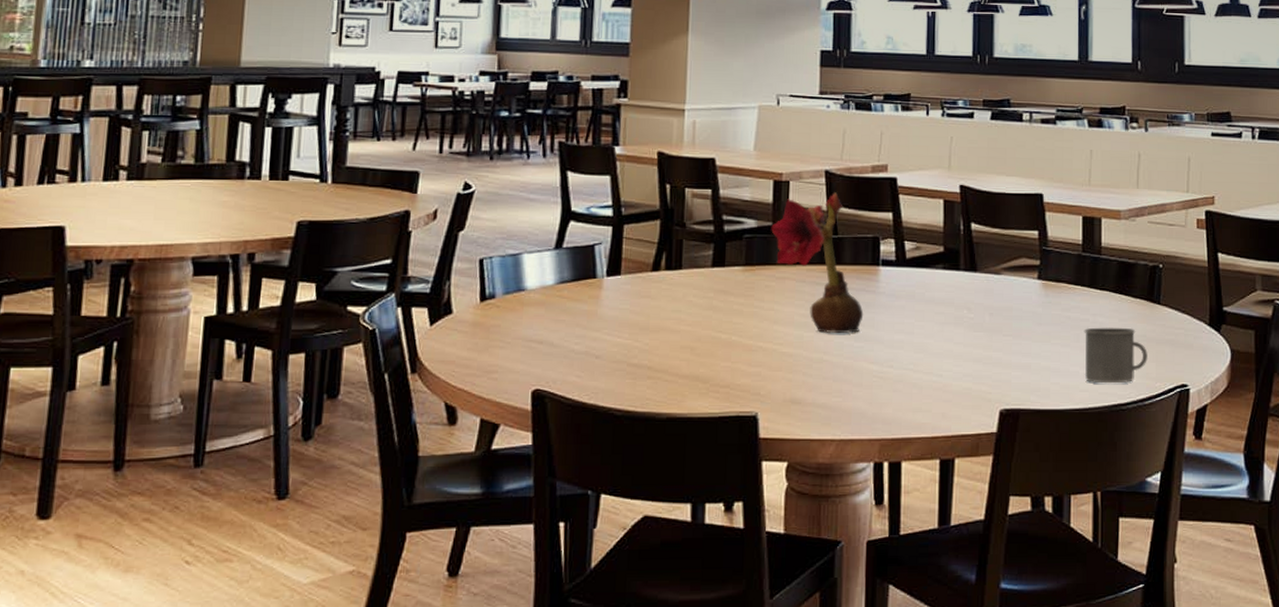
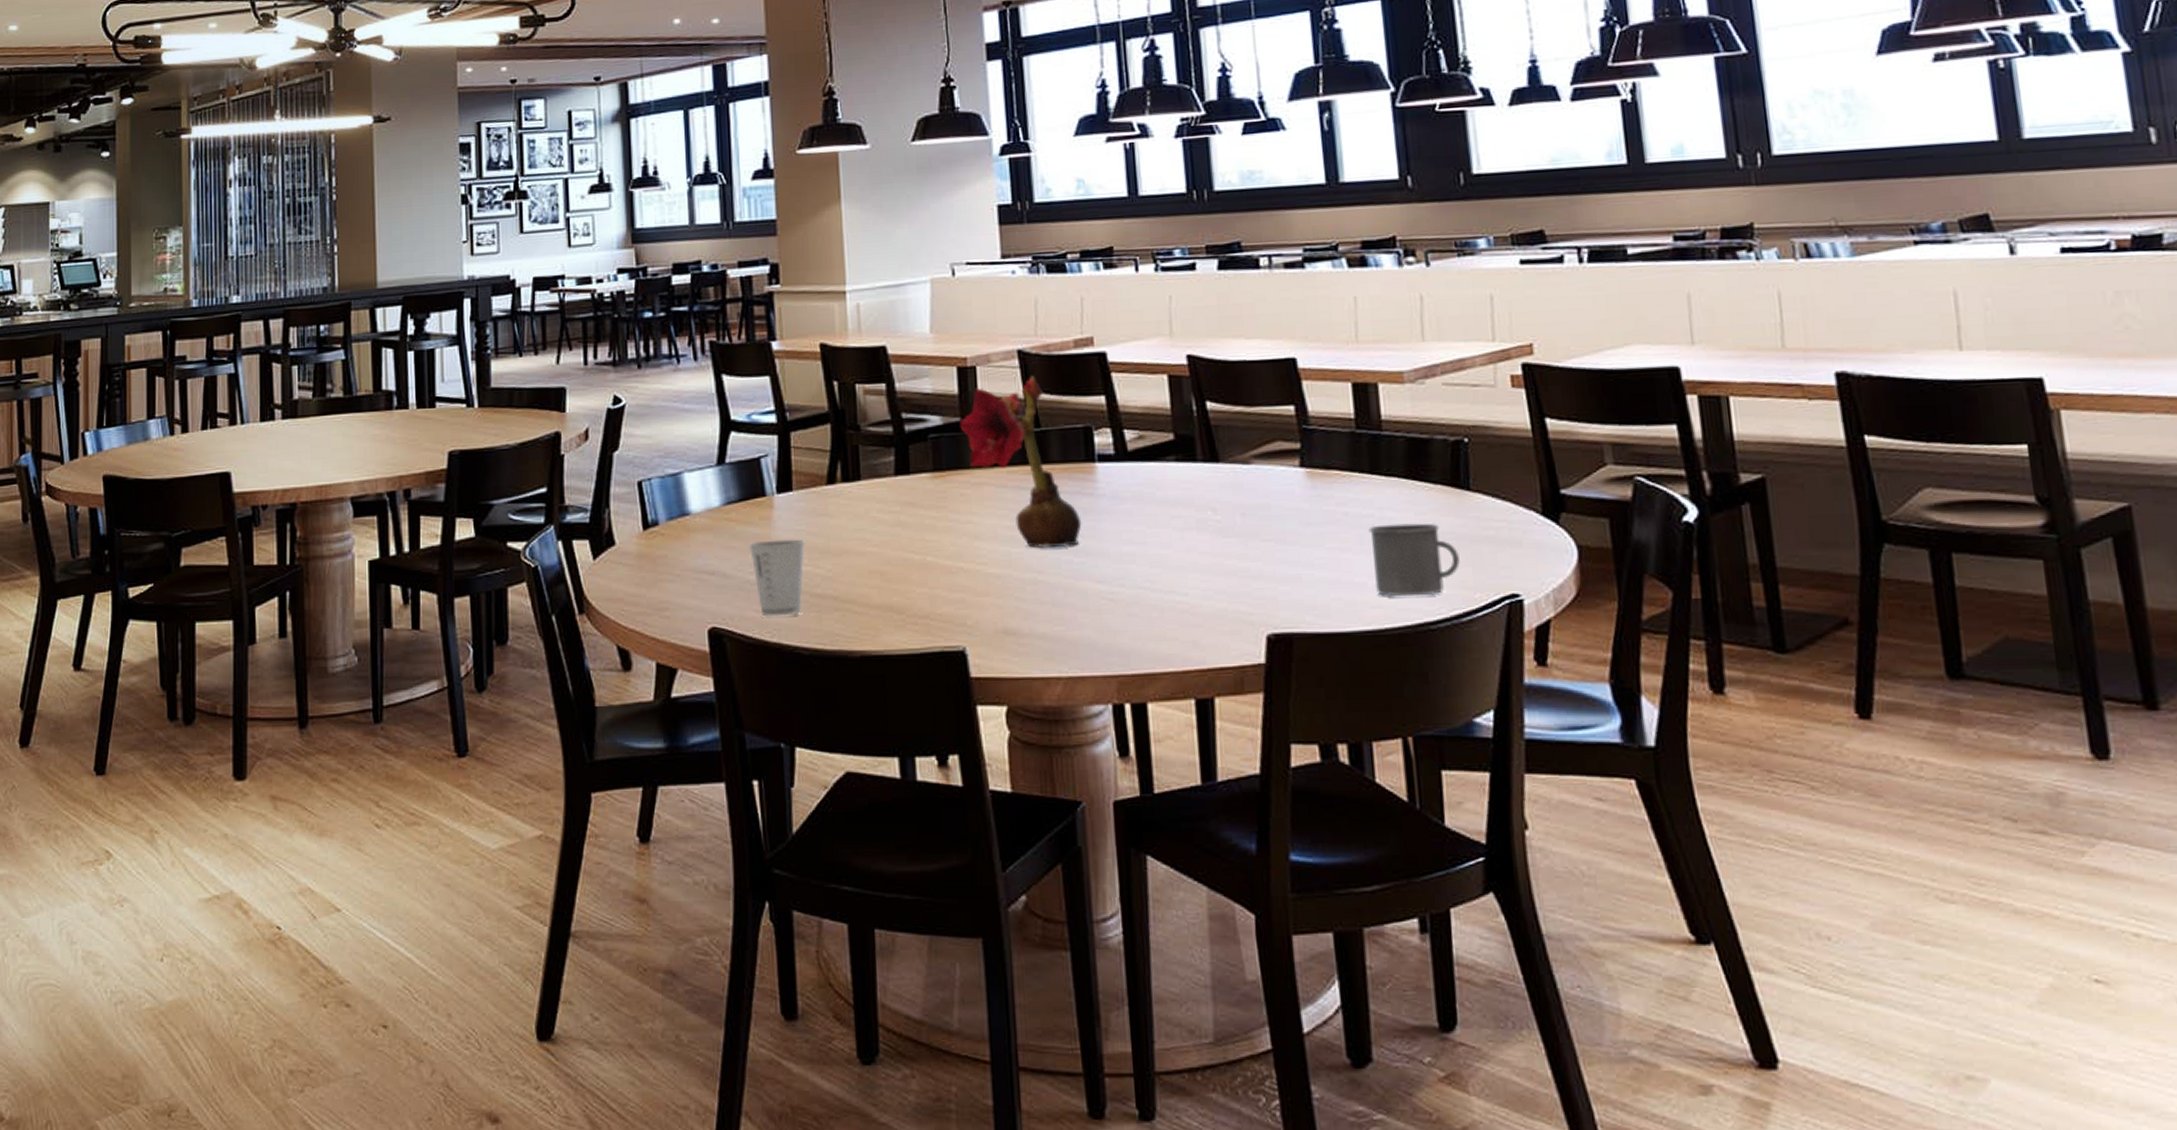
dixie cup: none [576,316,628,382] -> present [748,539,805,617]

